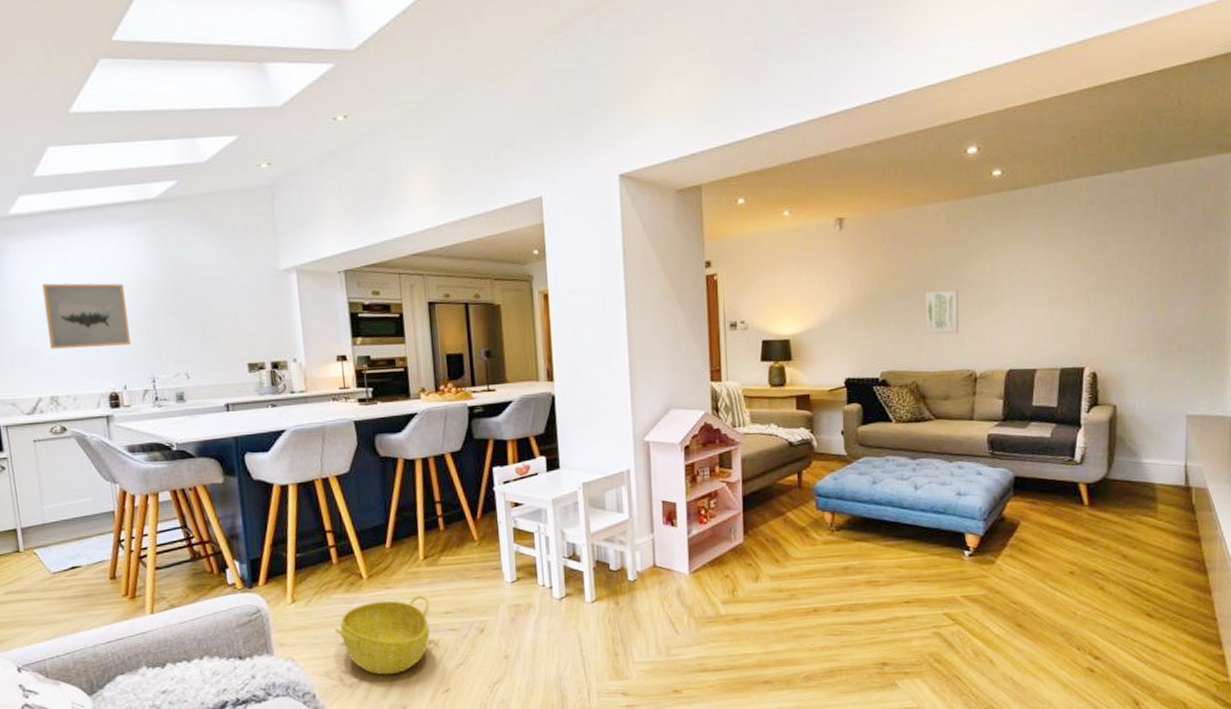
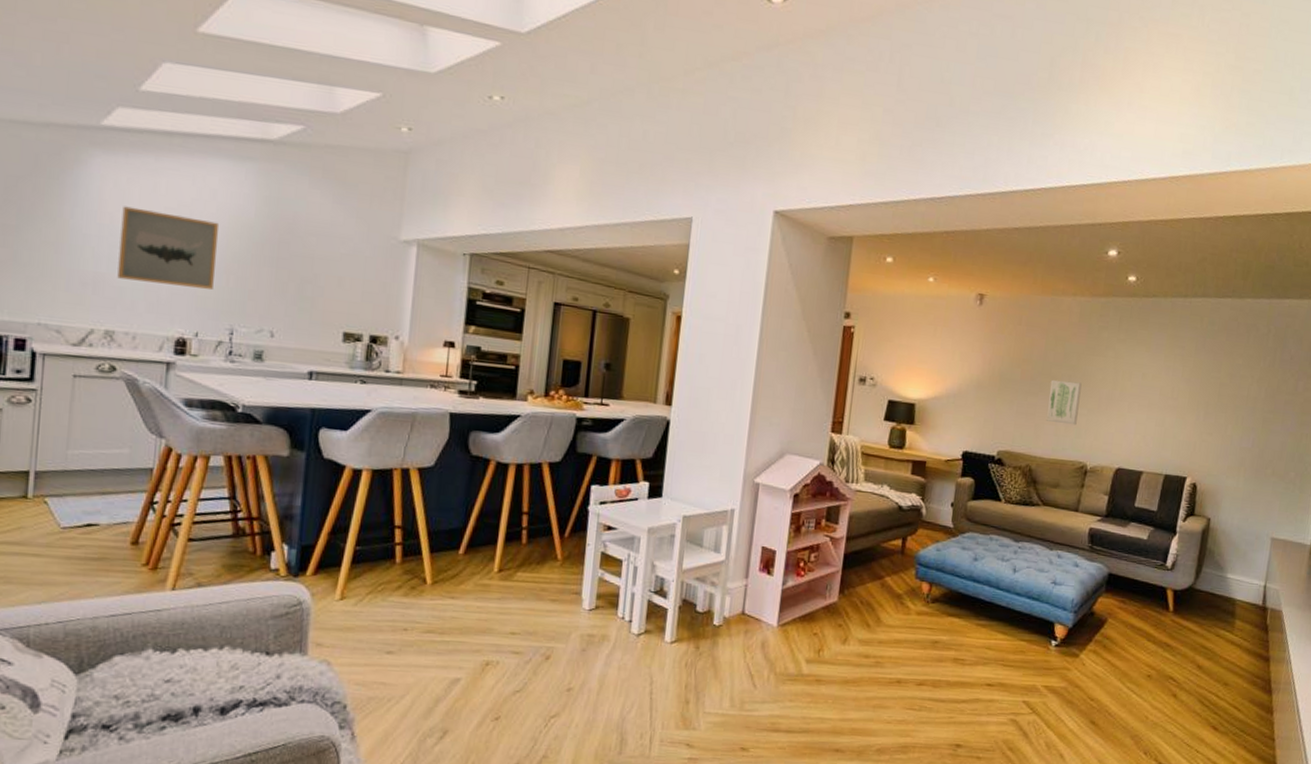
basket: present [335,595,430,675] -> none [383,610,496,694]

